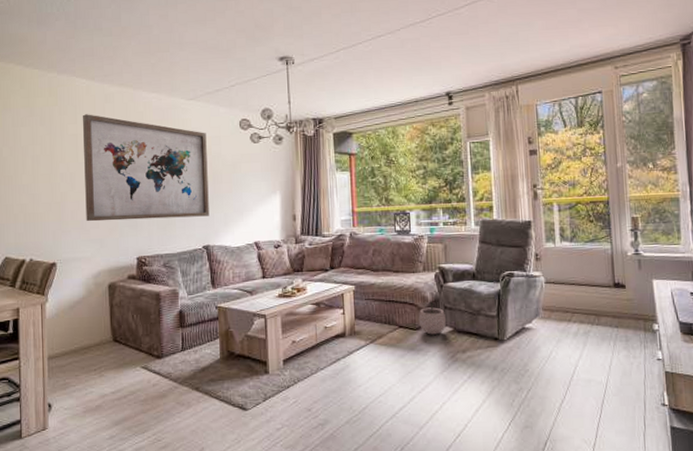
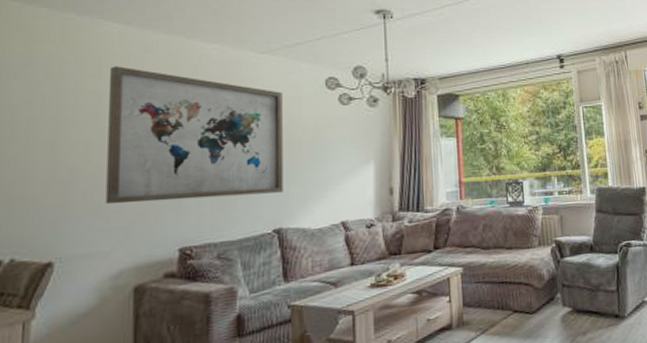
plant pot: present [418,301,446,335] -> none [534,279,564,318]

